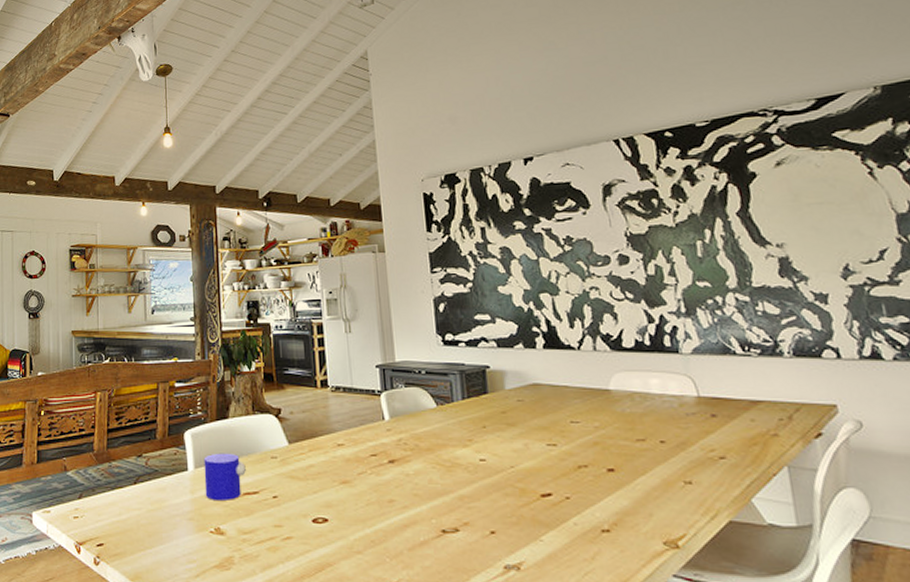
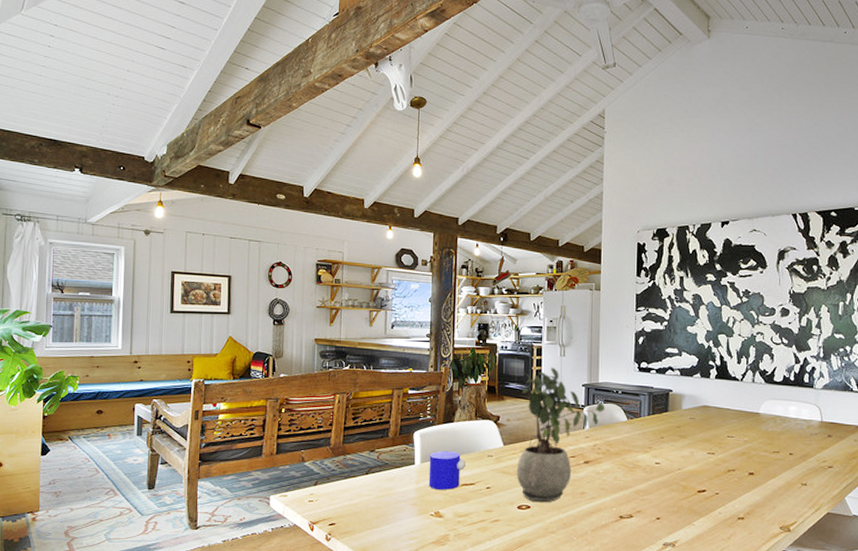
potted plant: none [303,346,408,515] -> present [516,367,606,503]

